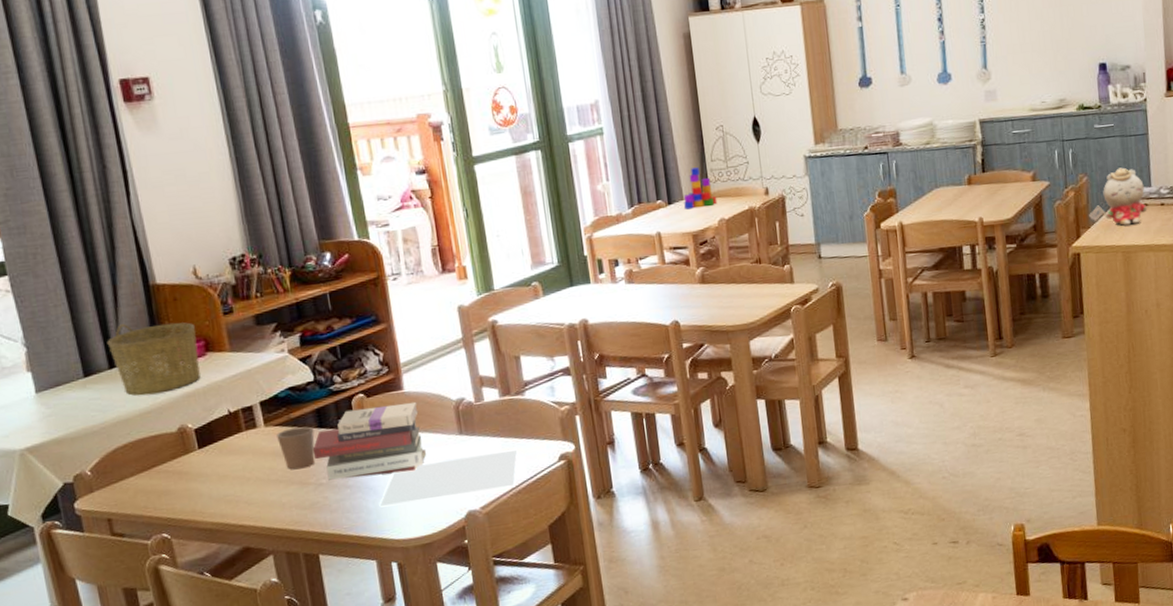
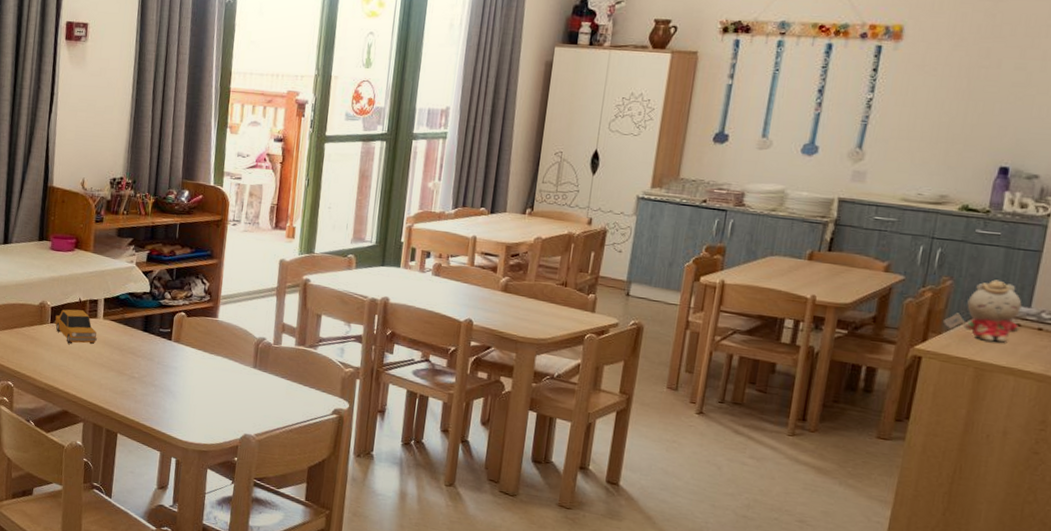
basket: present [107,322,201,396] -> none [7,212,73,272]
toy car: none [202,423,264,468] -> present [53,309,97,345]
cup: present [277,426,315,470] -> none [110,325,140,361]
books: present [312,401,426,480] -> none [134,323,226,388]
paper sheet: present [379,449,518,508] -> none [174,383,299,424]
toy blocks: present [683,167,718,210] -> none [505,185,539,224]

